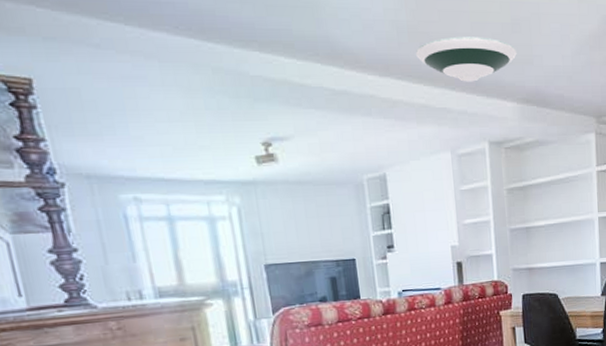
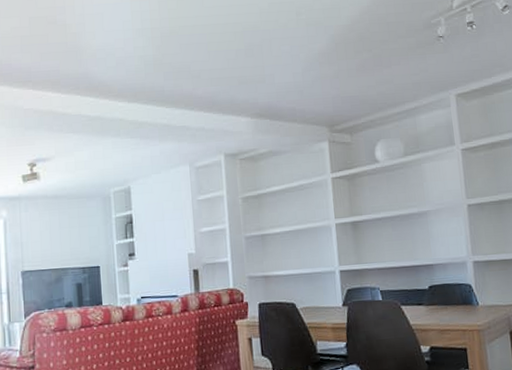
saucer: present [415,36,517,82] -> none [159,63,250,103]

